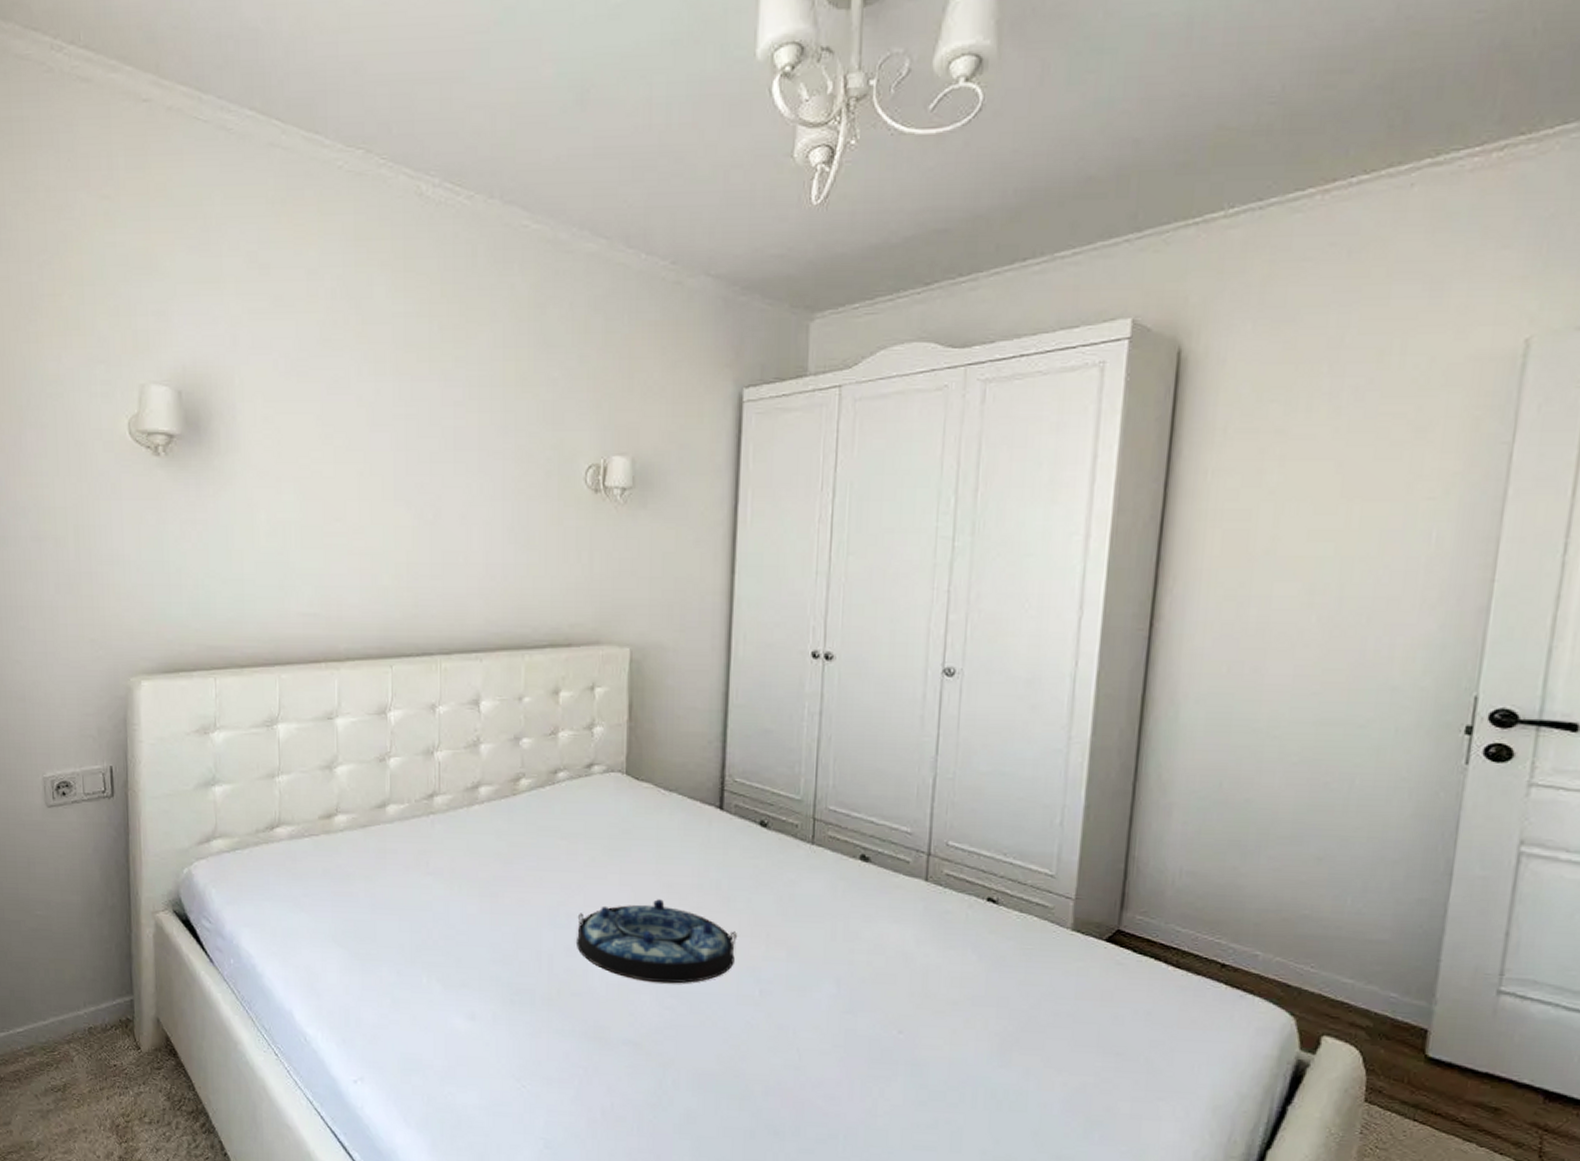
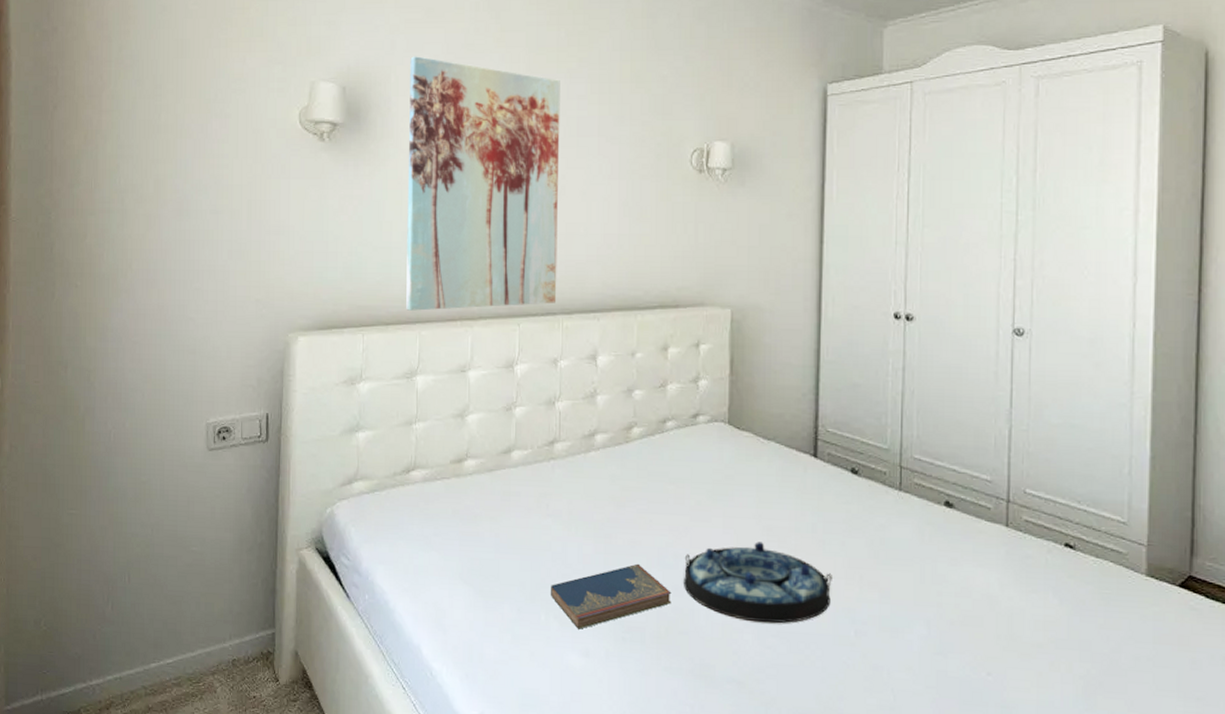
wall art: none [256,354,434,652] -> present [406,56,560,311]
hardcover book: none [433,923,564,992] -> present [551,563,672,630]

